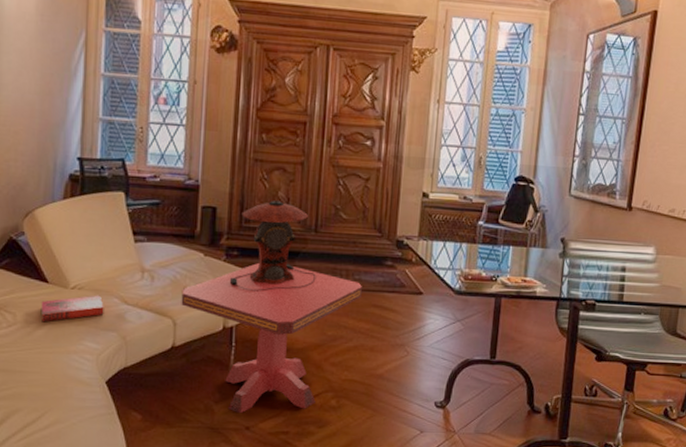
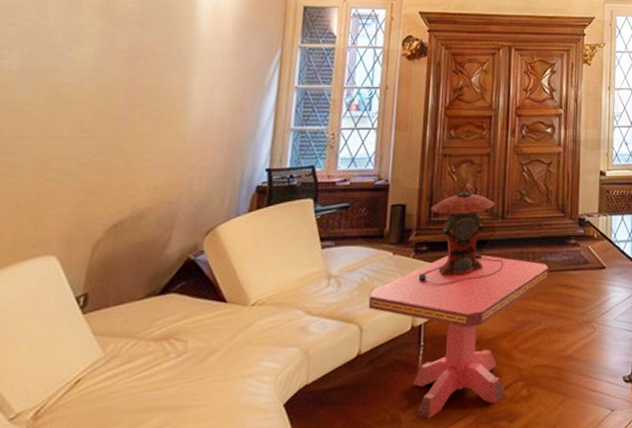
hardback book: present [40,295,104,322] -> none [215,308,286,347]

